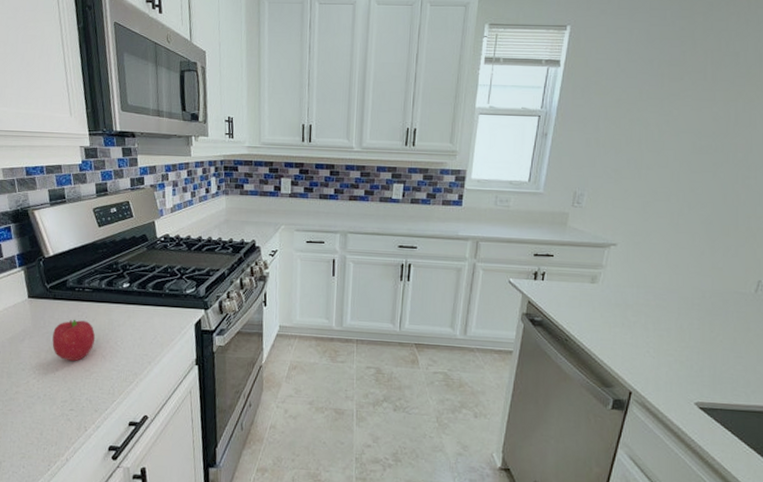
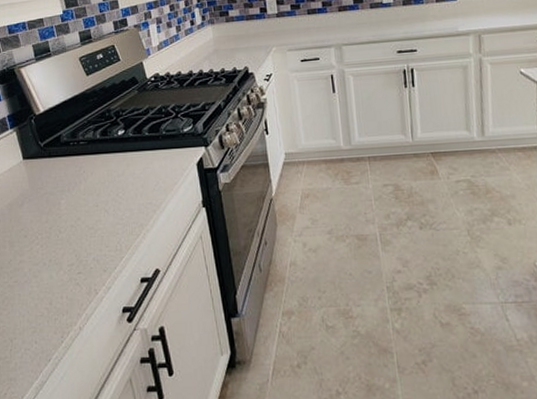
fruit: present [52,319,95,362] -> none [52,175,95,221]

